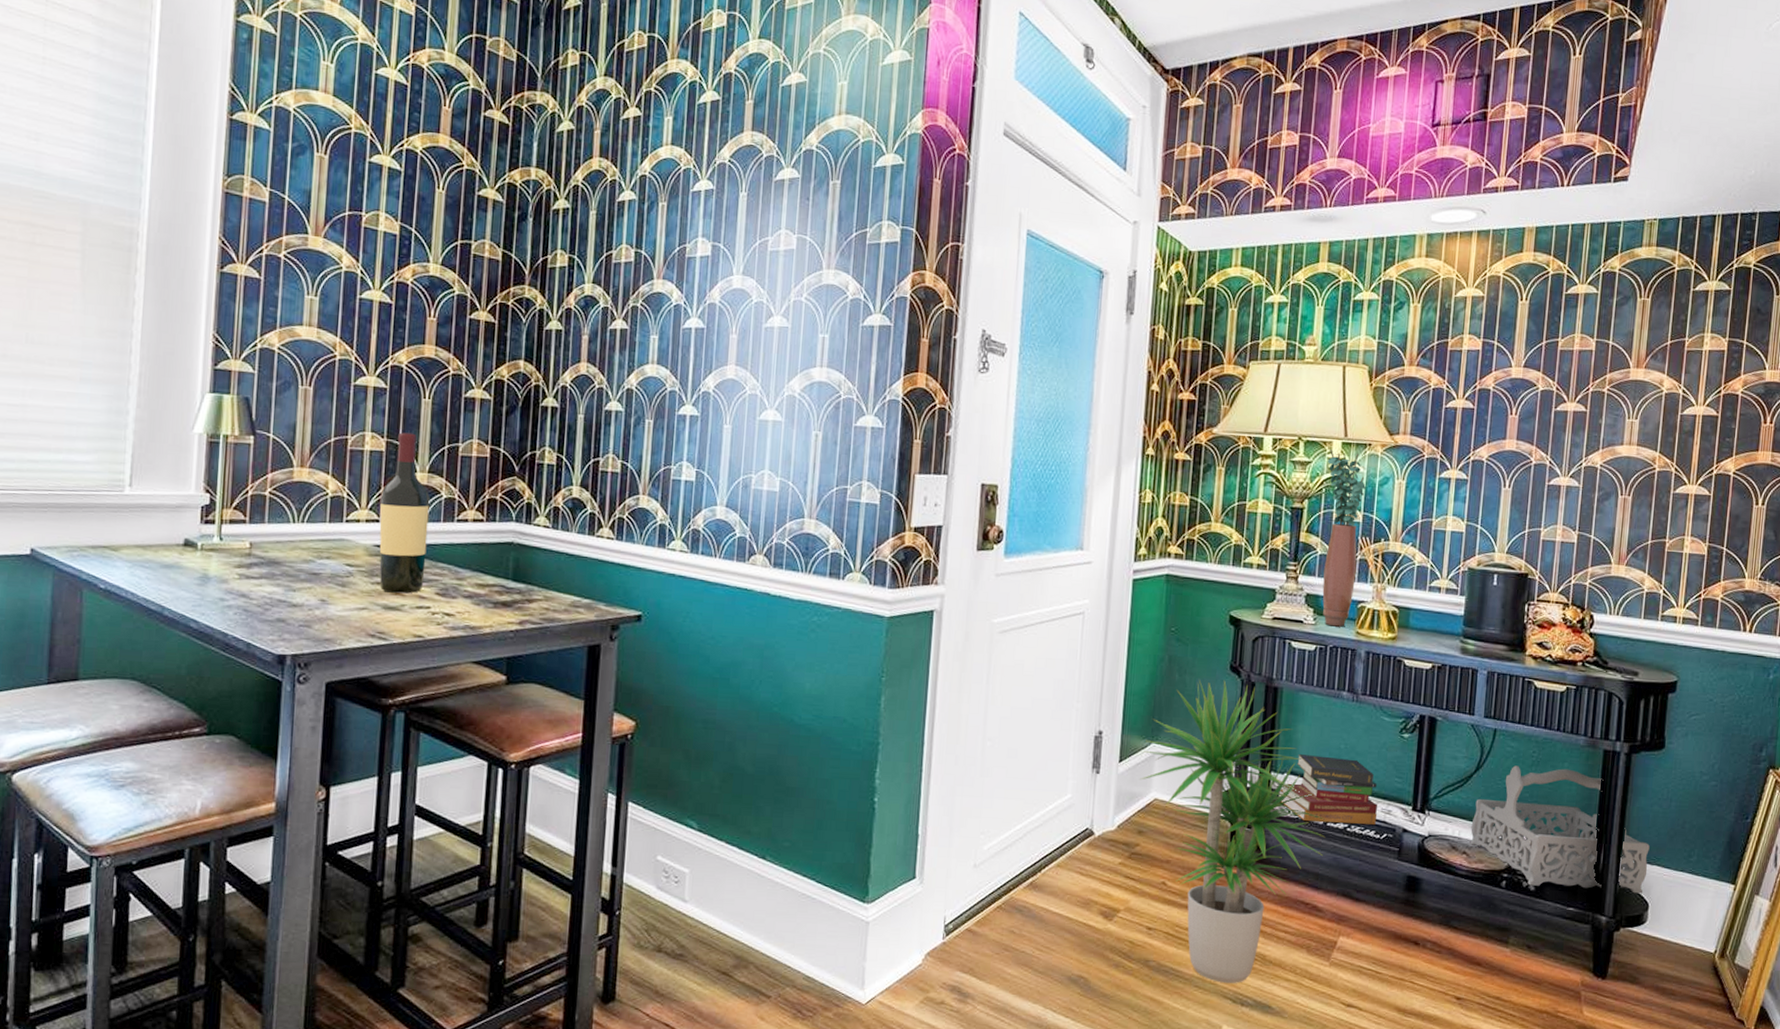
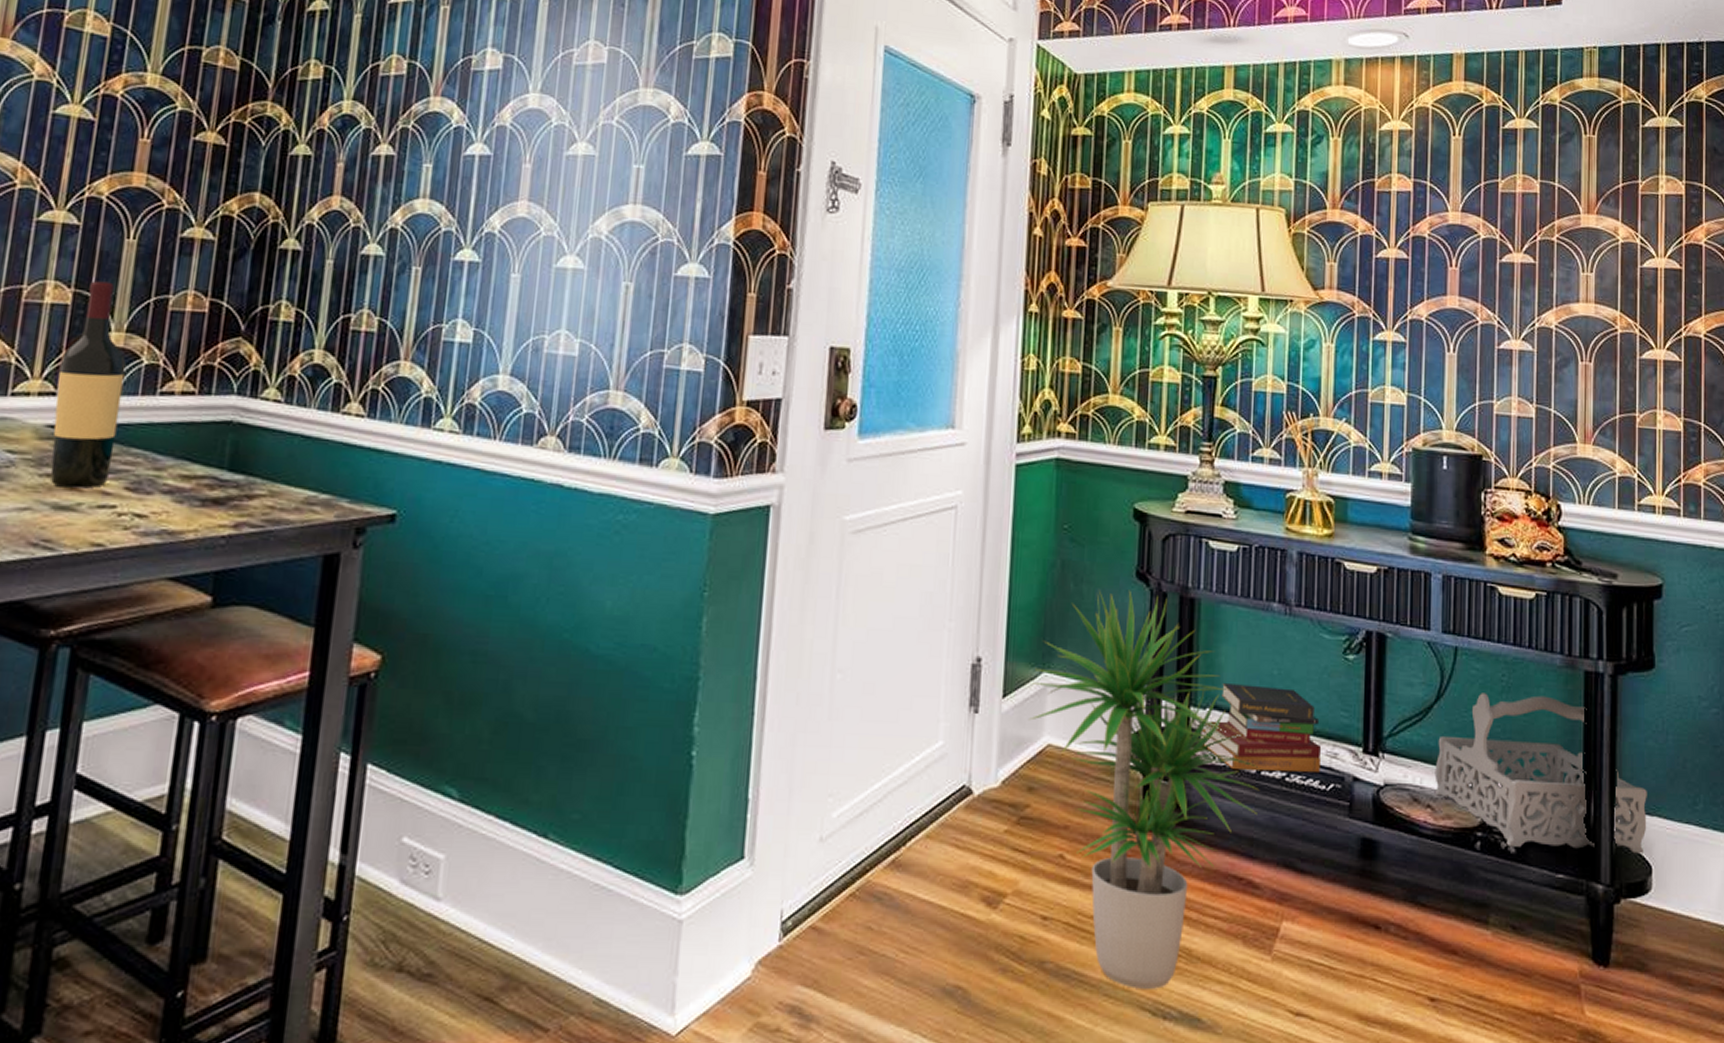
vase: present [1322,449,1367,627] -> none [1243,307,1290,522]

